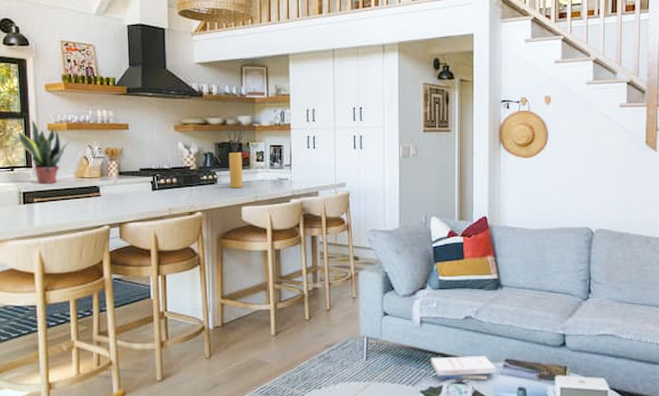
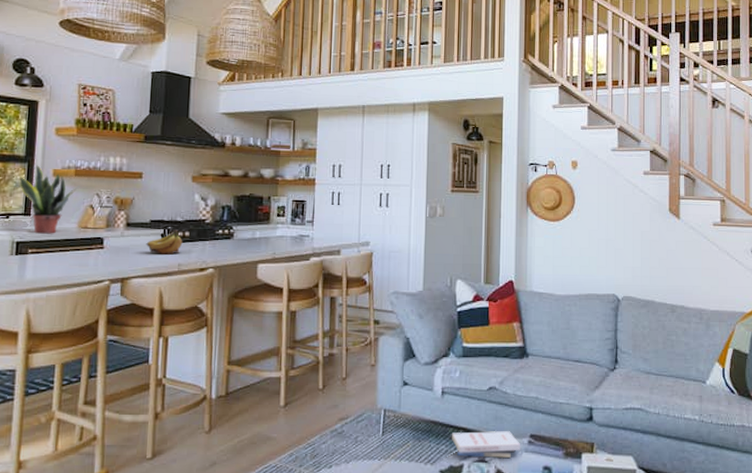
fruit: none [138,177,171,200] -> present [146,229,183,255]
vase: present [226,122,247,189] -> none [246,175,270,245]

